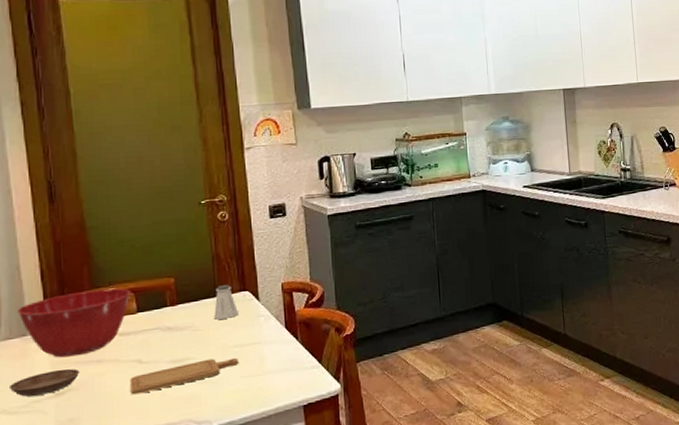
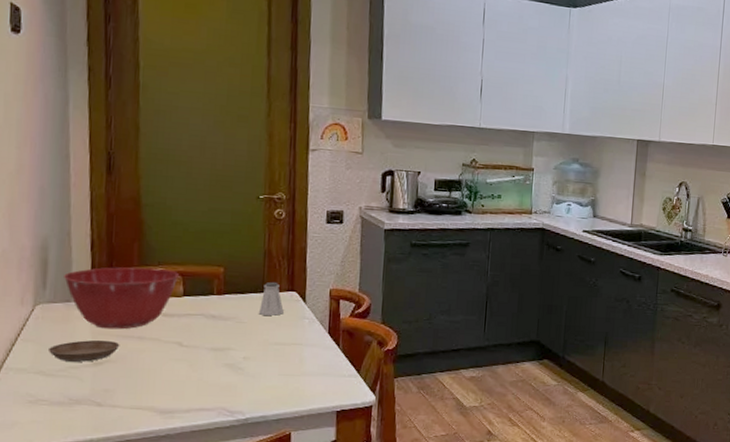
chopping board: present [130,357,238,395] -> none [168,352,278,376]

